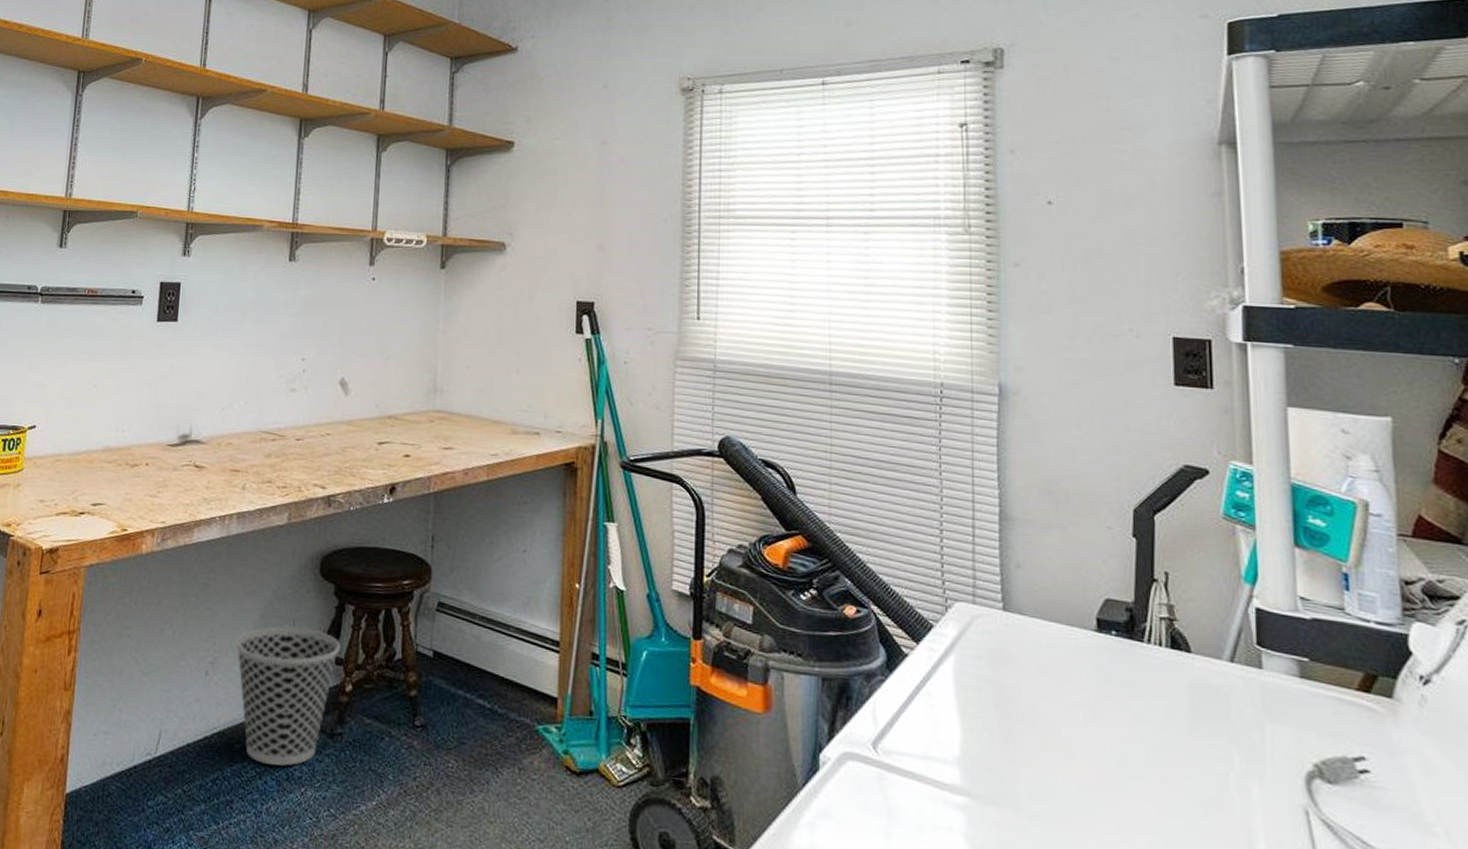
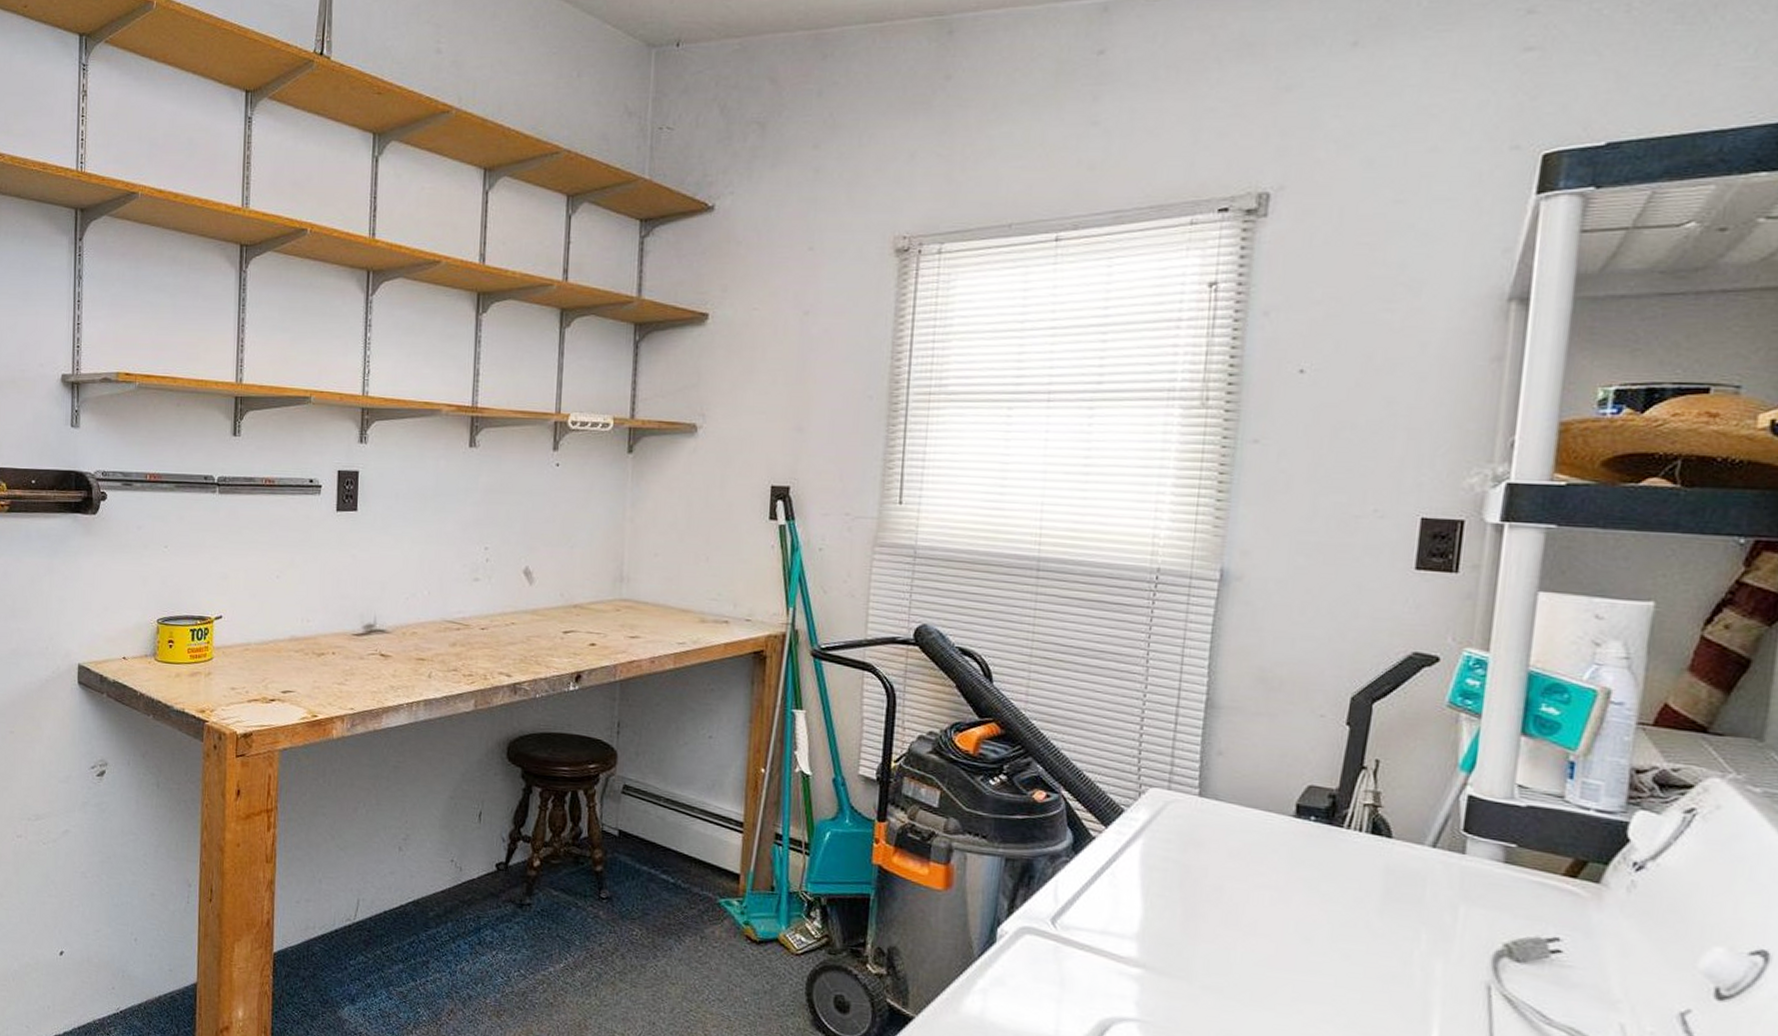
wastebasket: present [236,626,340,766] -> none [427,806,528,932]

